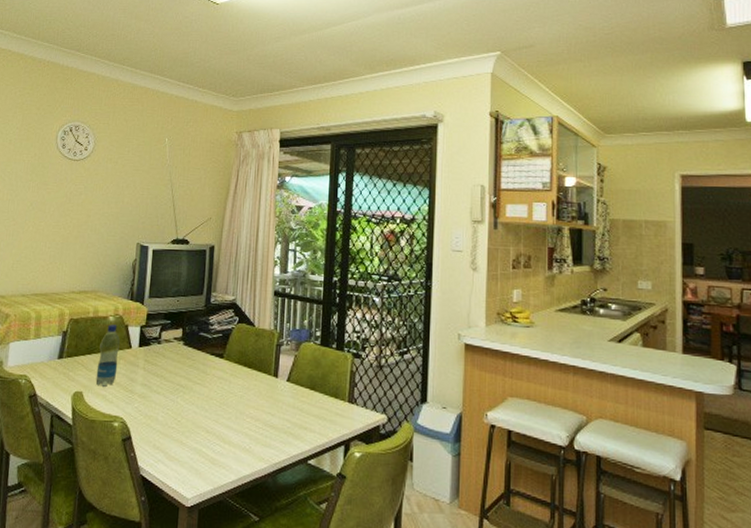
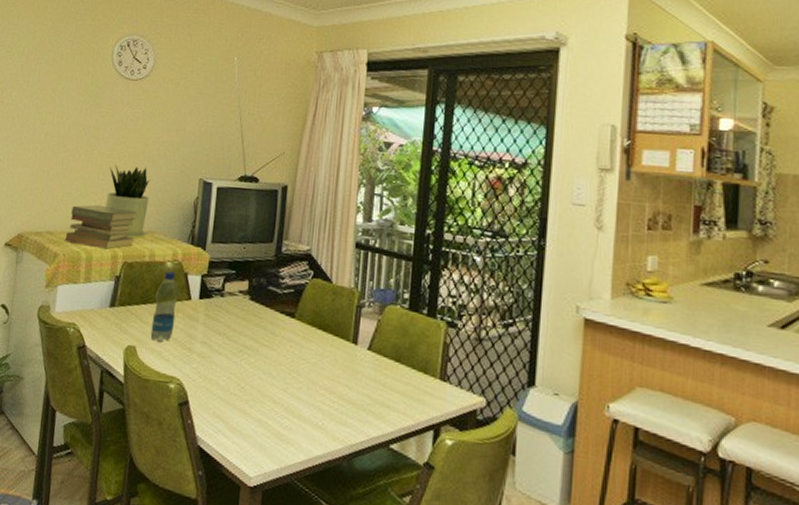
books: none [15,269,81,309] -> present [64,204,136,250]
planter: none [51,235,93,298] -> present [104,165,150,239]

